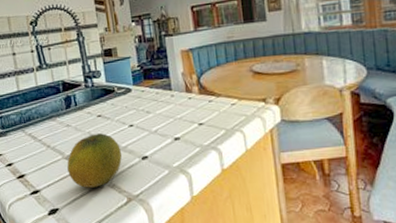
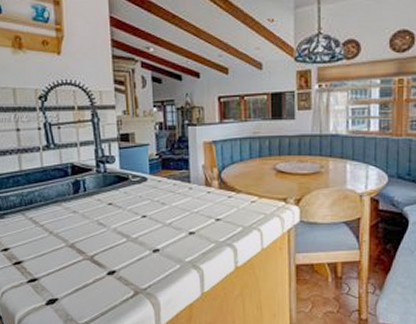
fruit: present [67,133,122,188] -> none [70,222,132,279]

